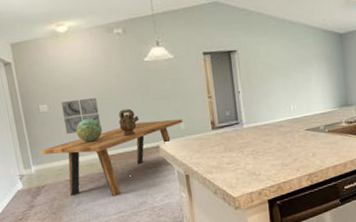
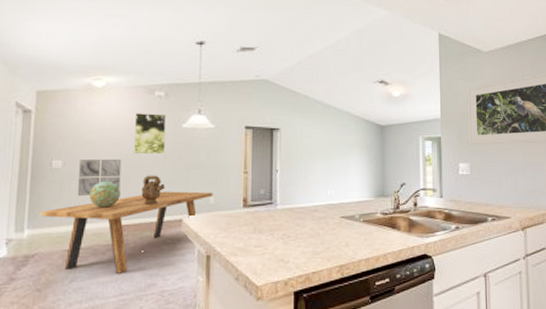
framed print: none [99,50,133,91] -> present [133,113,167,153]

